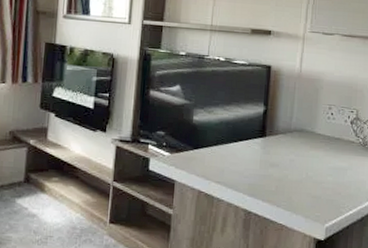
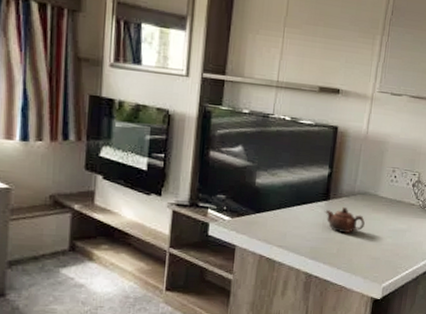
teapot: none [262,144,303,171] -> present [325,207,365,234]

